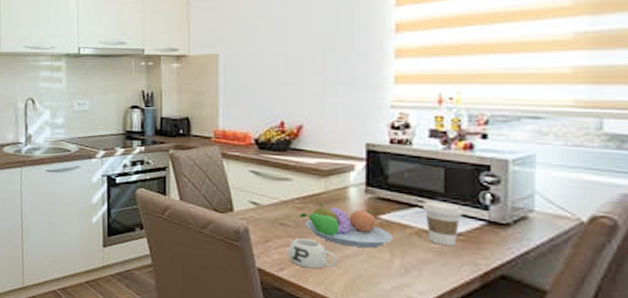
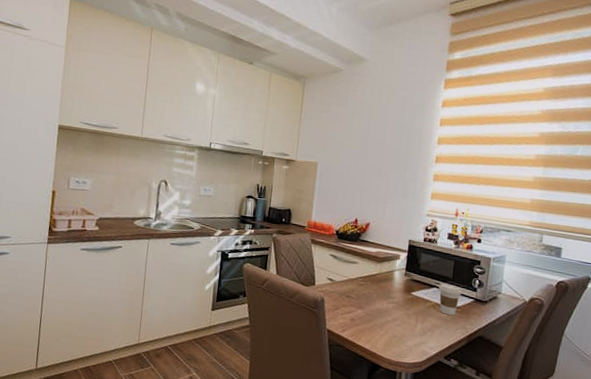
mug: present [287,238,337,269] -> none [349,307,382,331]
fruit bowl: present [299,202,392,248] -> none [360,281,418,316]

